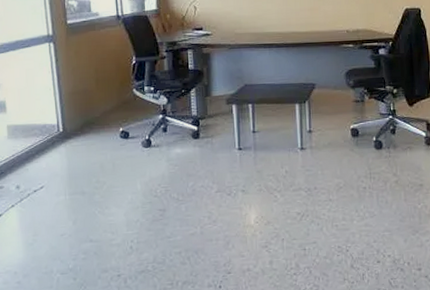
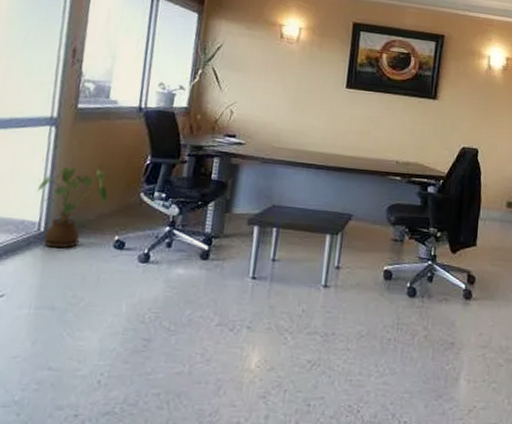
house plant: none [50,74,107,144] -> present [37,166,108,249]

